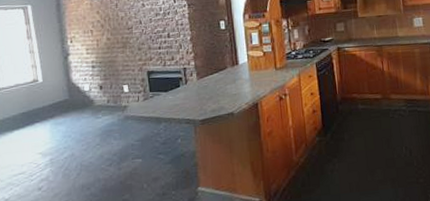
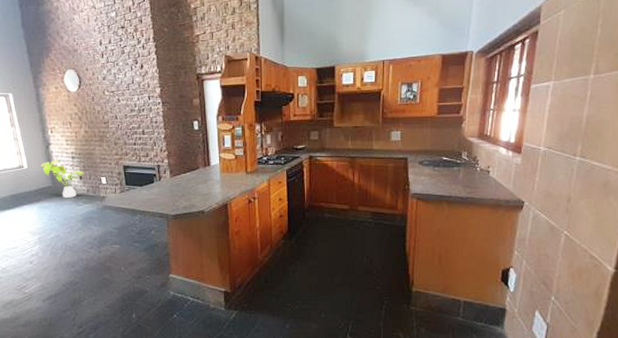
house plant: none [57,70,105,111] -> present [41,159,84,198]

